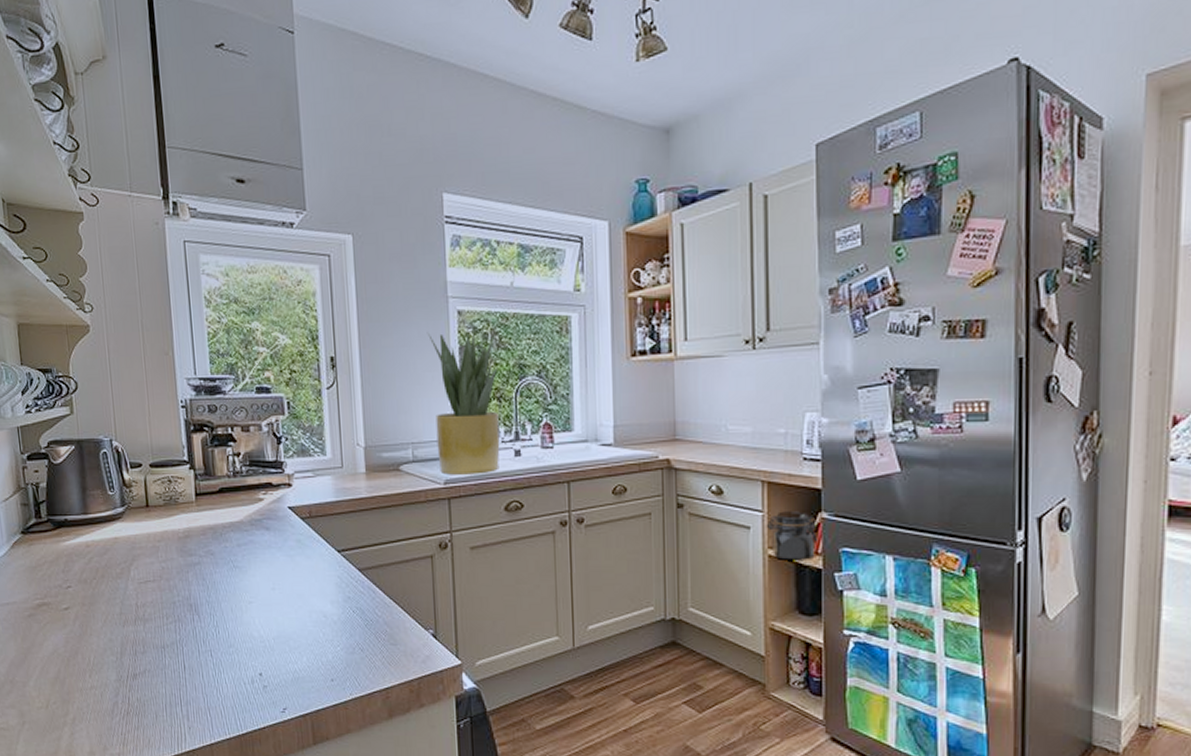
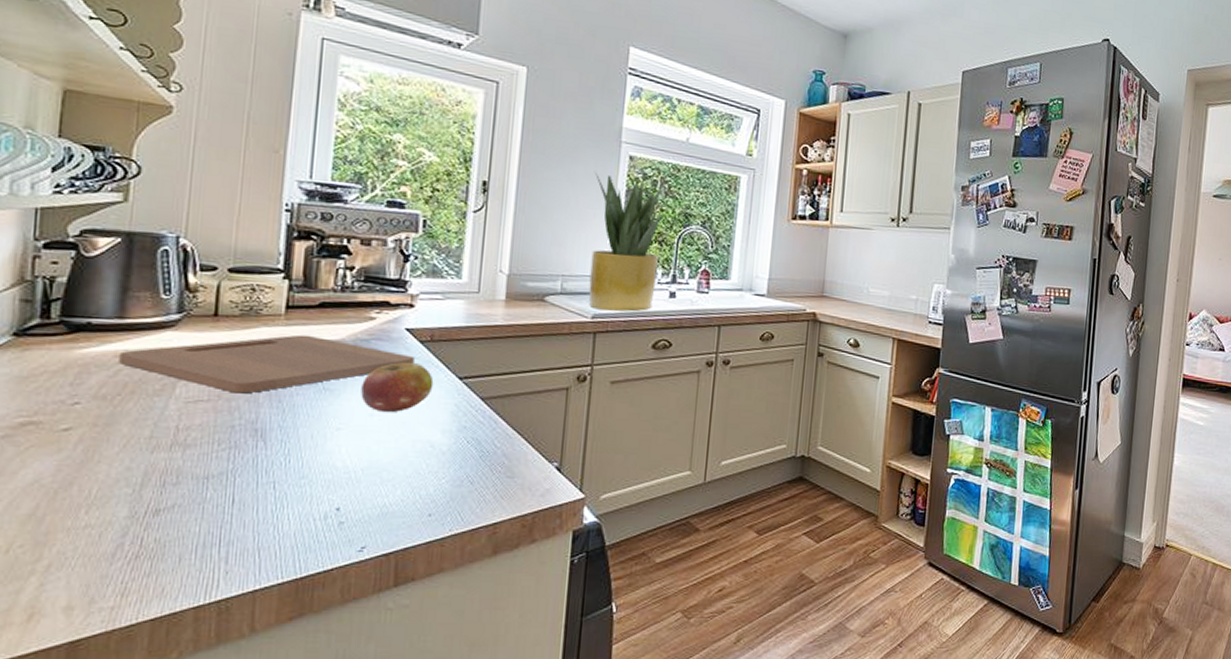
cutting board: none [89,518,299,574] -> present [119,334,415,394]
fruit: none [262,539,318,586] -> present [361,362,434,413]
jar: present [767,511,817,560] -> none [893,365,934,408]

